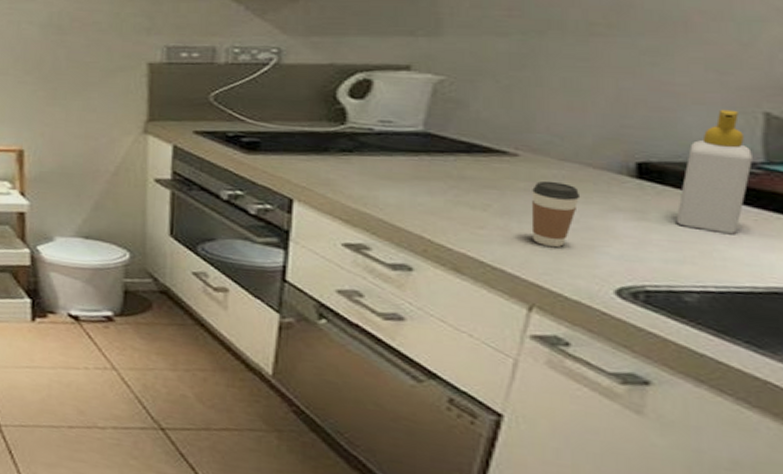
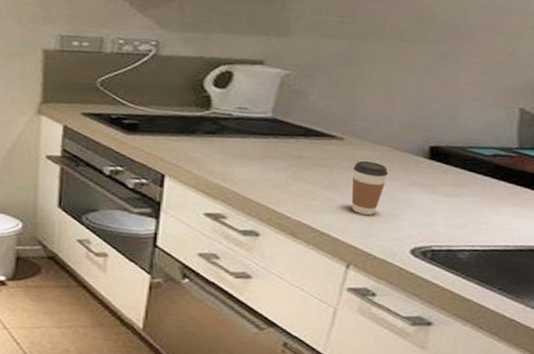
soap bottle: present [676,109,753,235] -> none [456,105,510,205]

